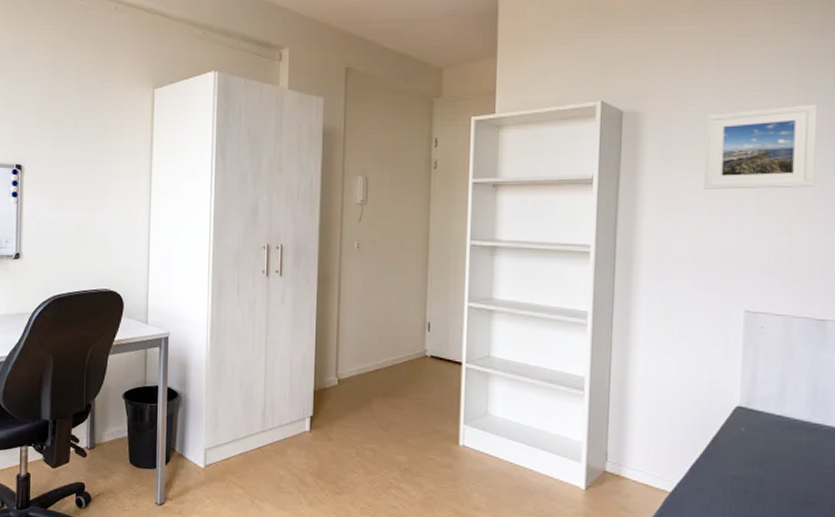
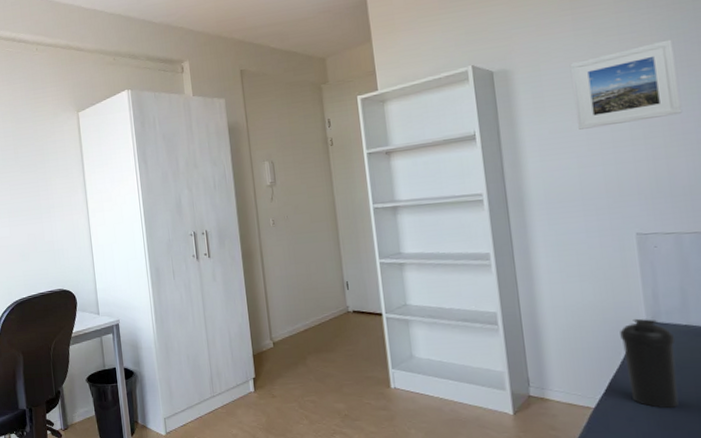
water bottle: none [710,402,765,502] -> present [620,318,679,408]

